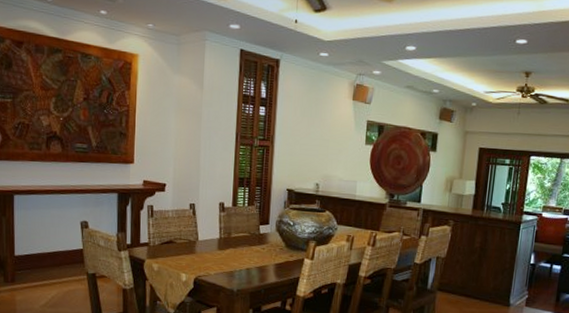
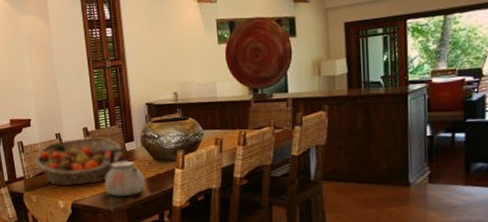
fruit basket: none [162,212,256,261] -> present [34,136,123,187]
kettle: none [232,229,274,280] -> present [104,148,146,197]

